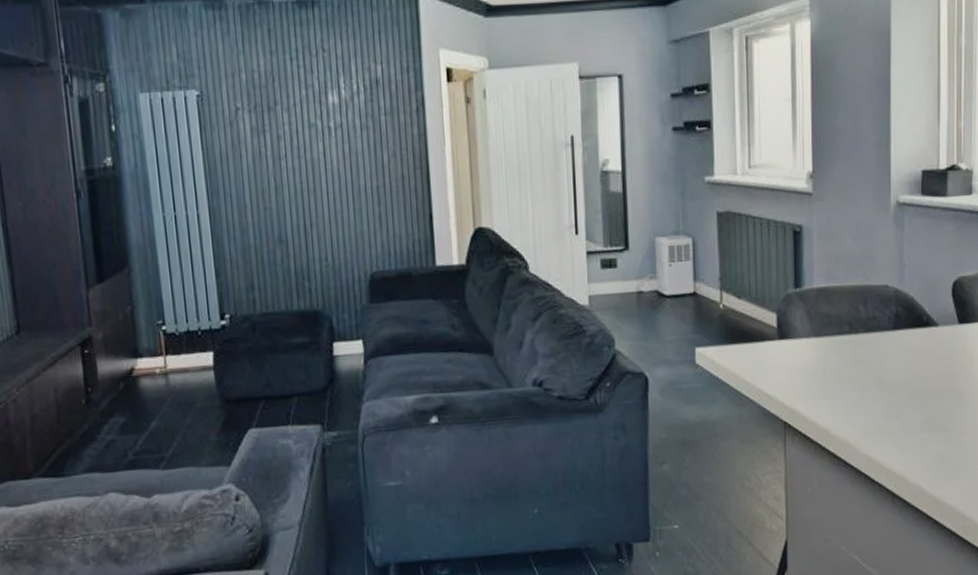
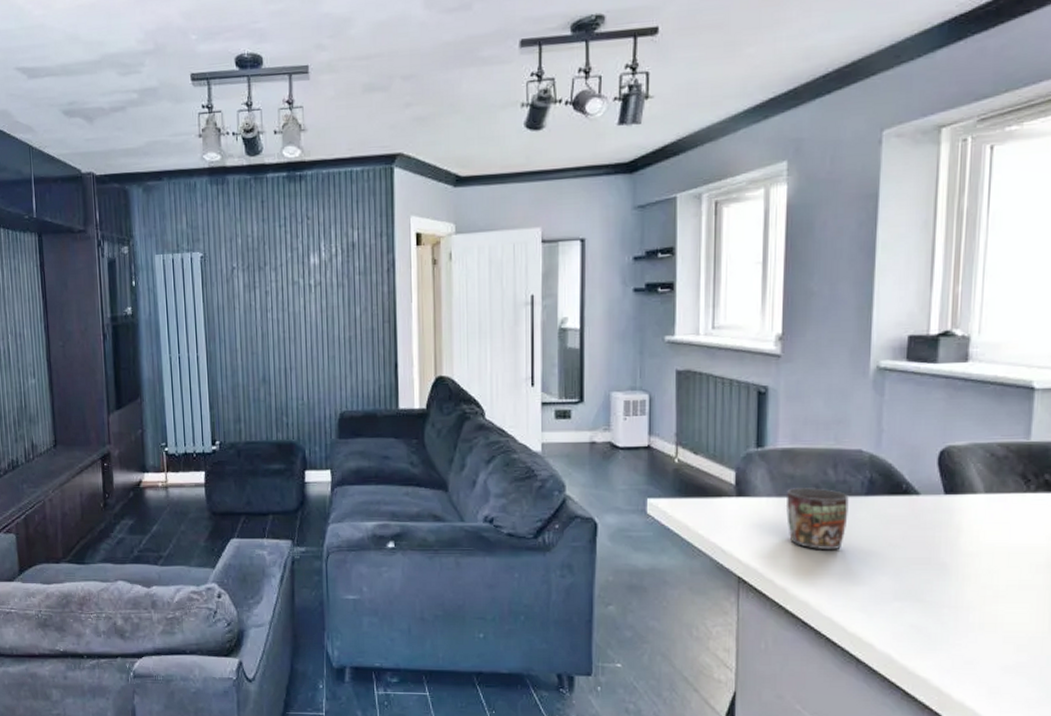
mug: none [823,325,879,387] -> present [785,488,849,549]

